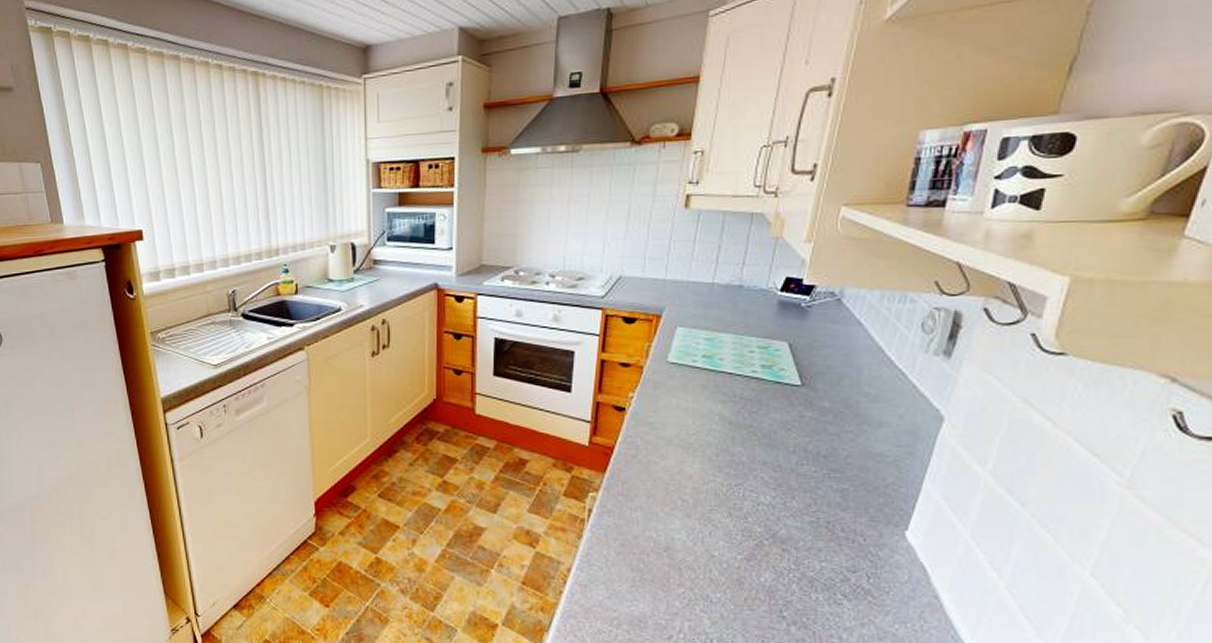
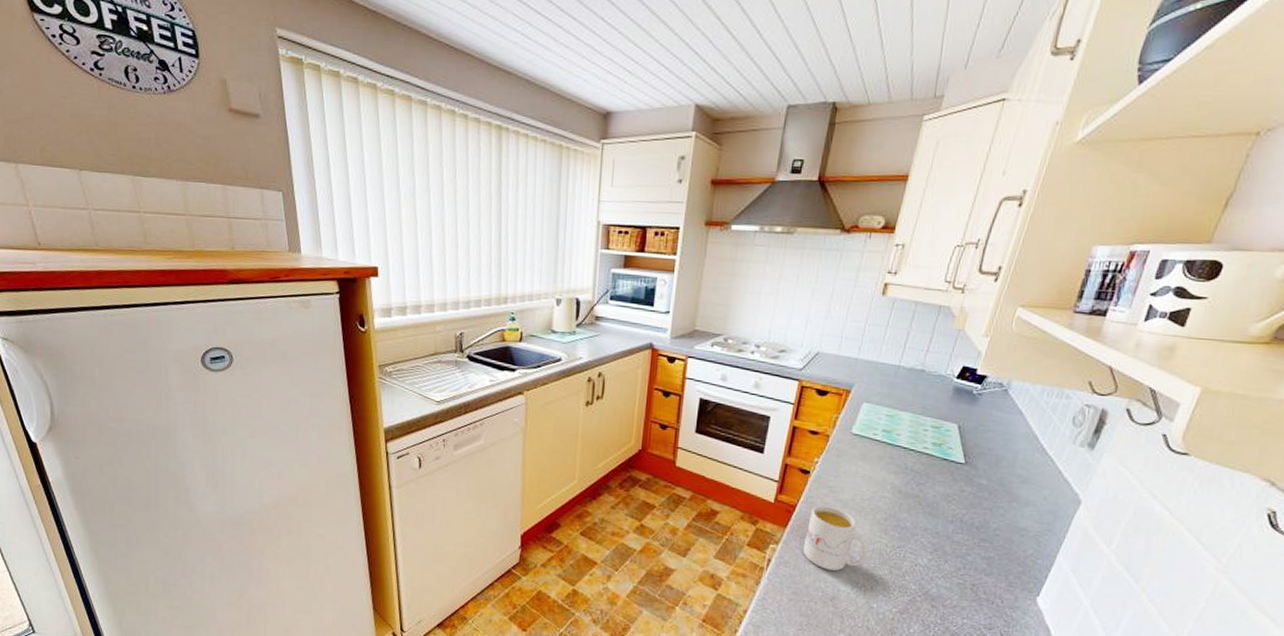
mug: none [626,445,702,517] -> present [802,505,869,571]

